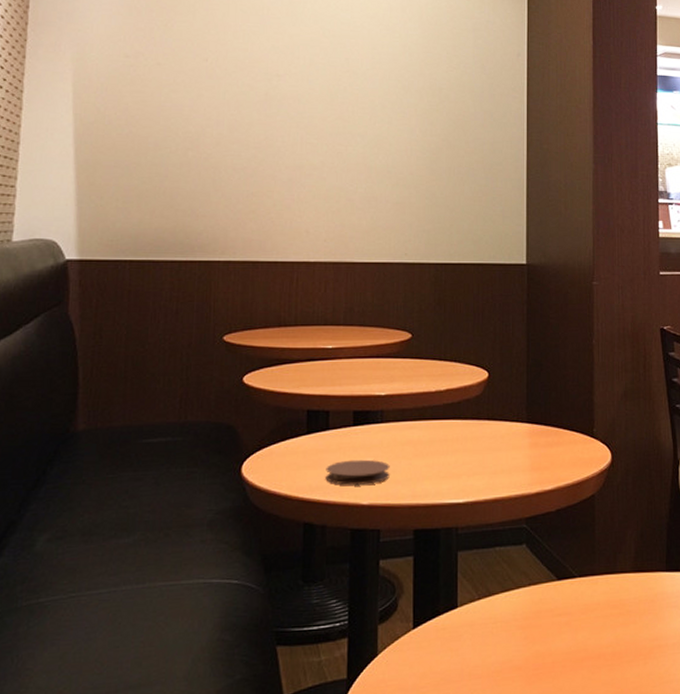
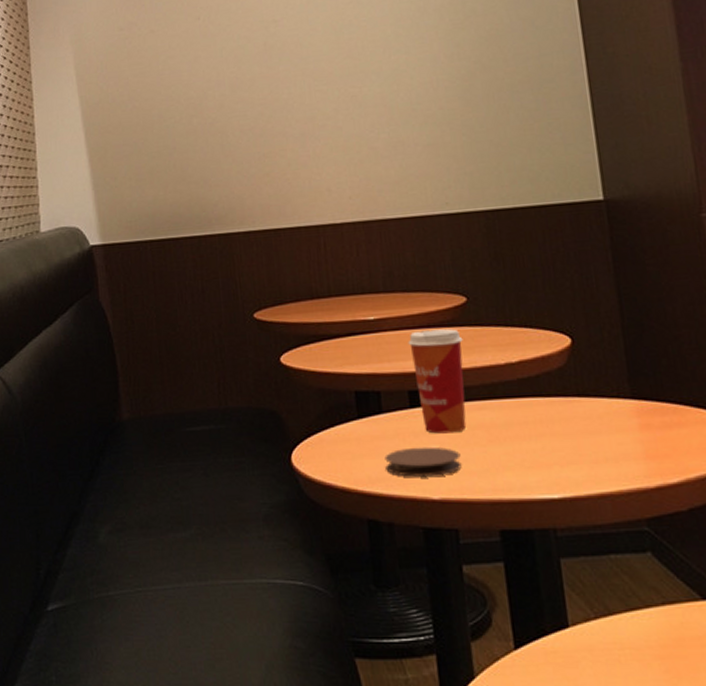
coffee cup: none [358,360,404,448] -> present [408,329,467,434]

